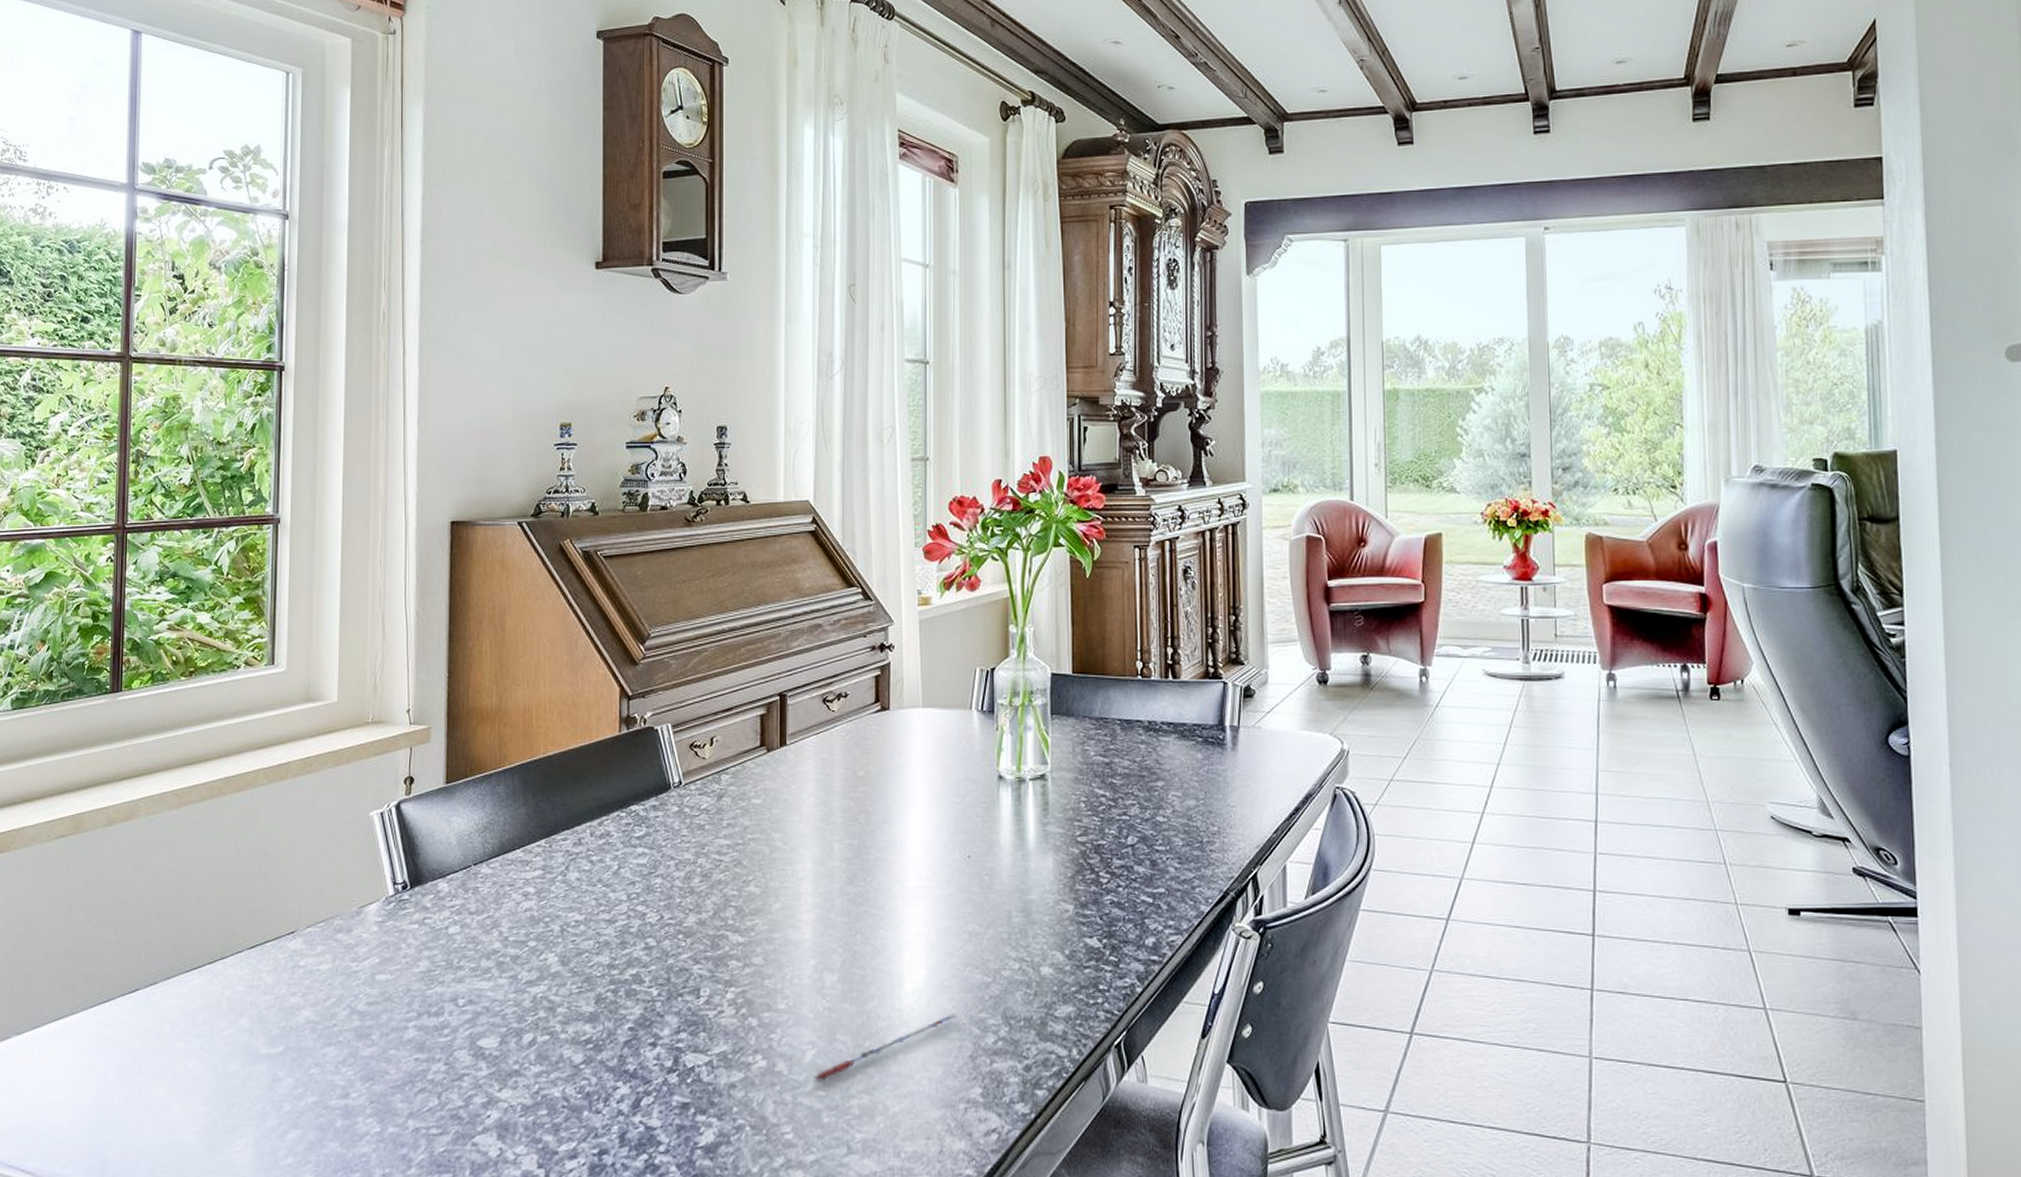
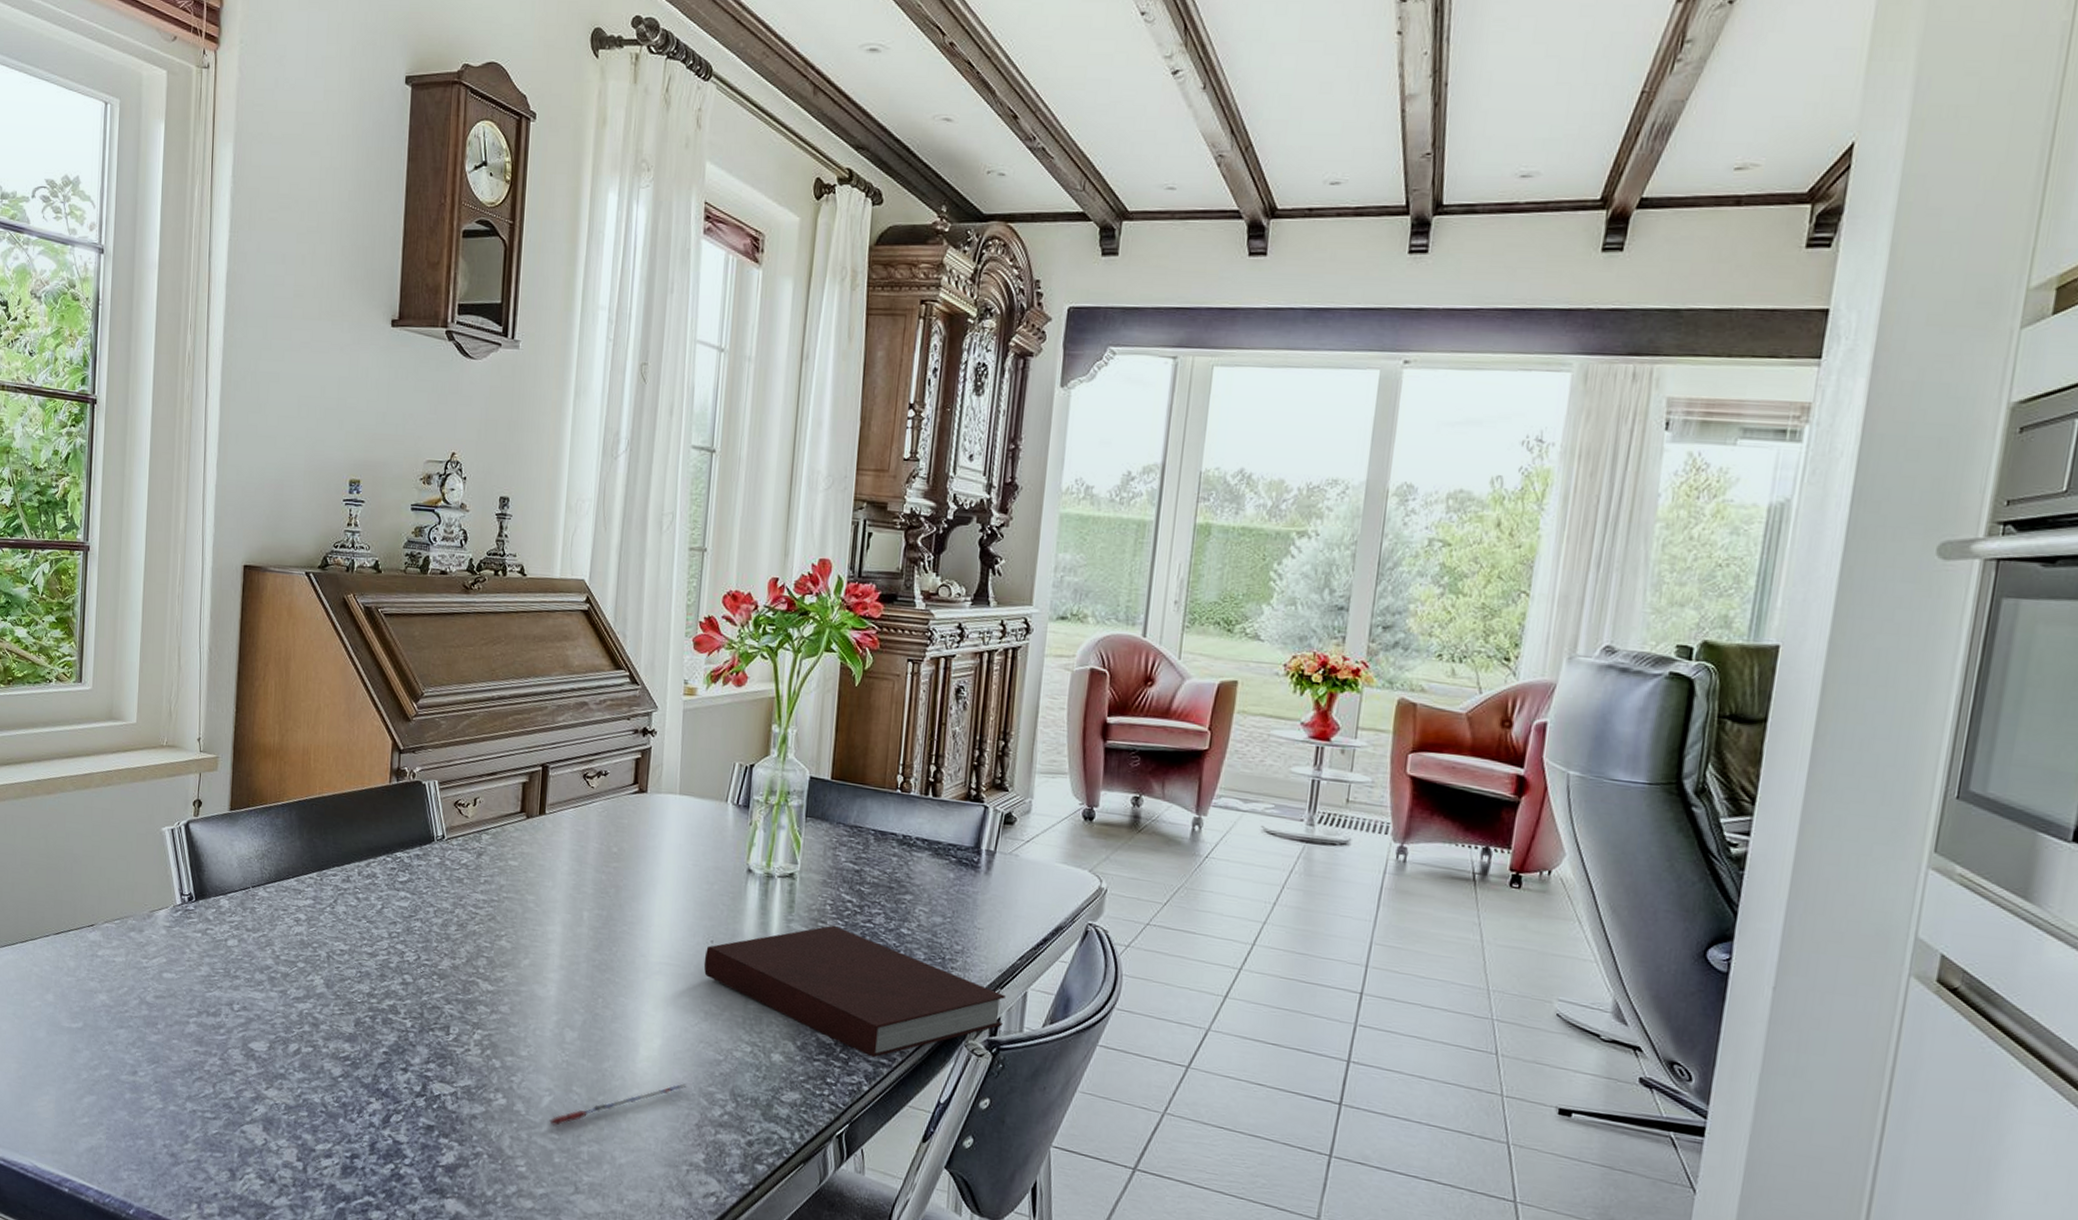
notebook: none [962,822,1266,956] -> present [703,925,1006,1058]

